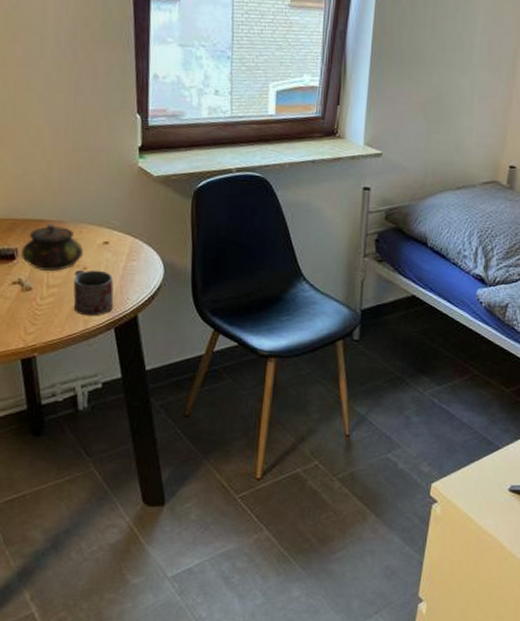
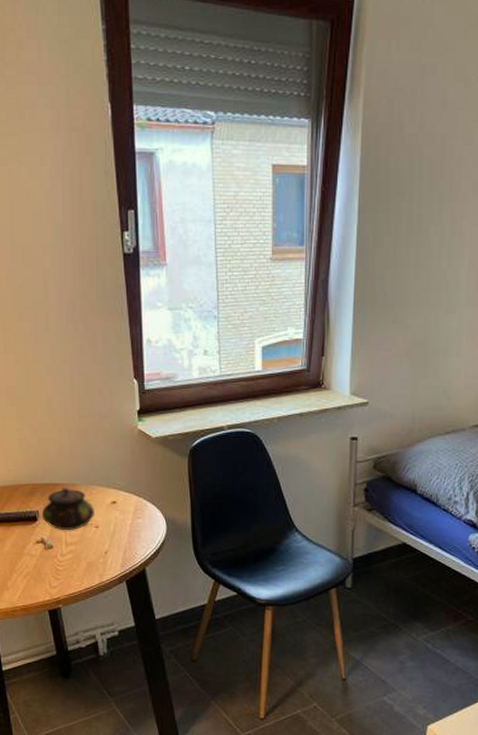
mug: present [73,269,114,316] -> none [88,528,124,571]

